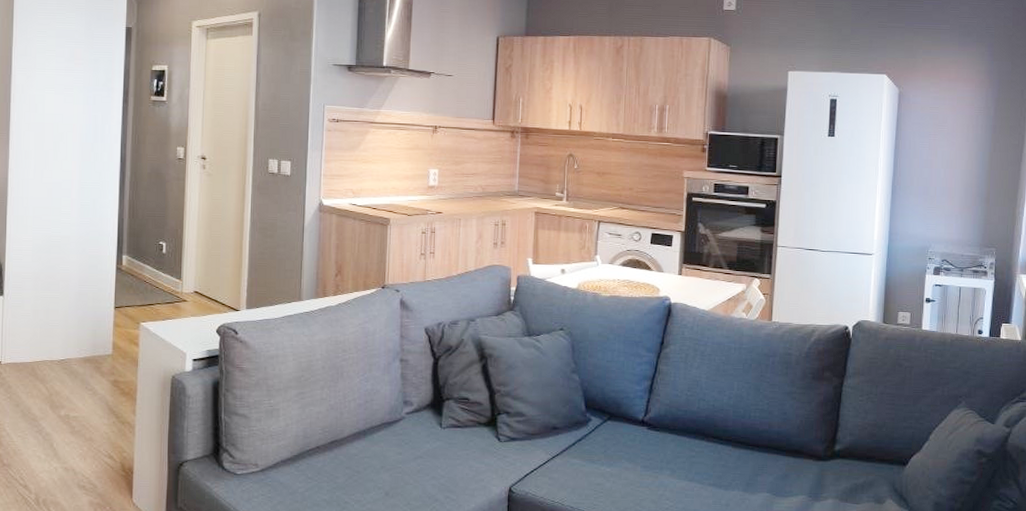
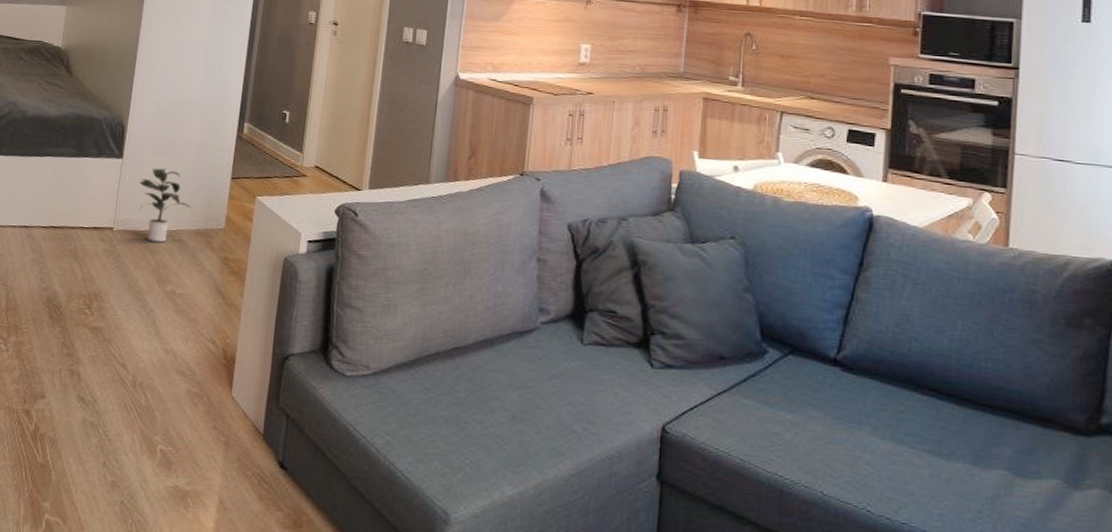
potted plant: none [23,302,78,372] -> present [139,168,192,243]

